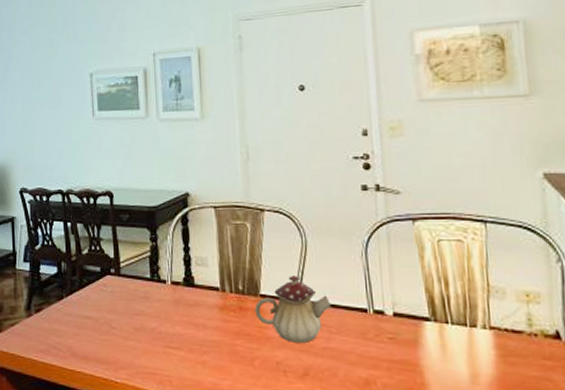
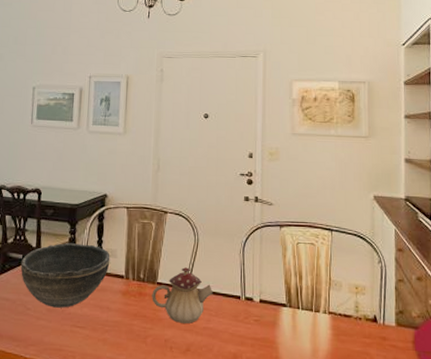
bowl: none [99,251,201,327] -> present [20,242,110,308]

